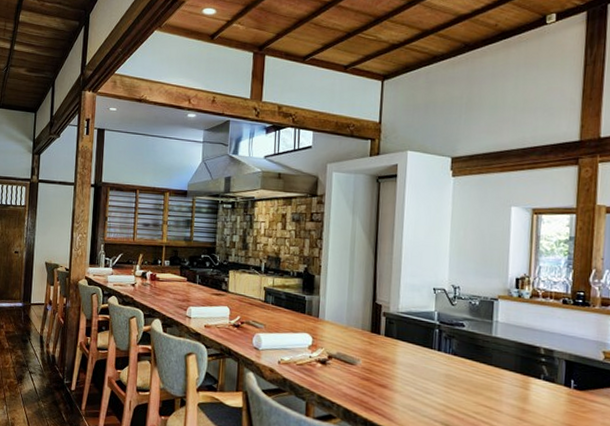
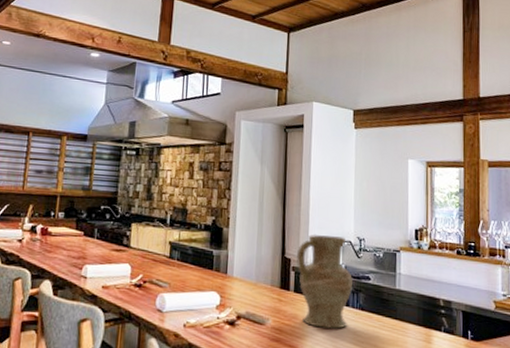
vase: none [388,281,445,372] -> present [297,234,352,329]

